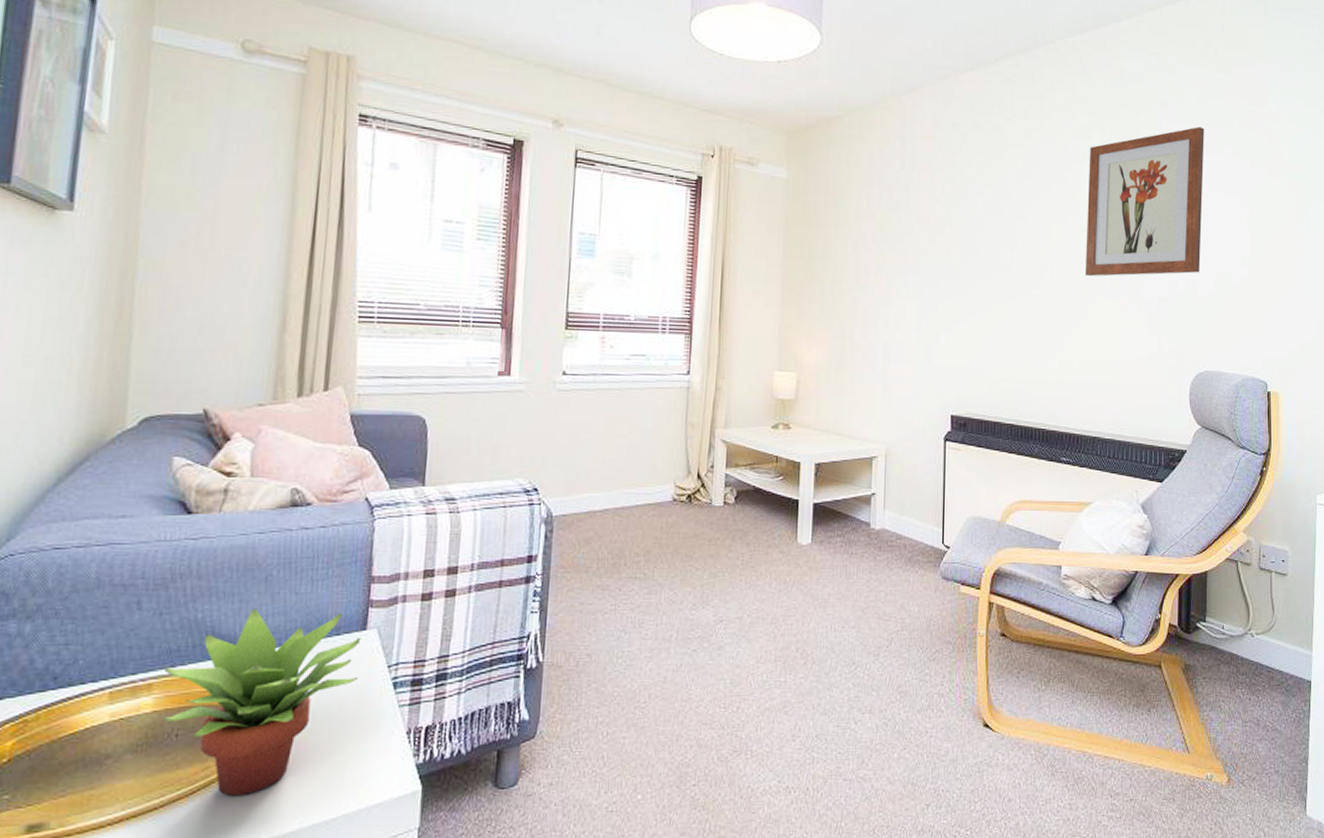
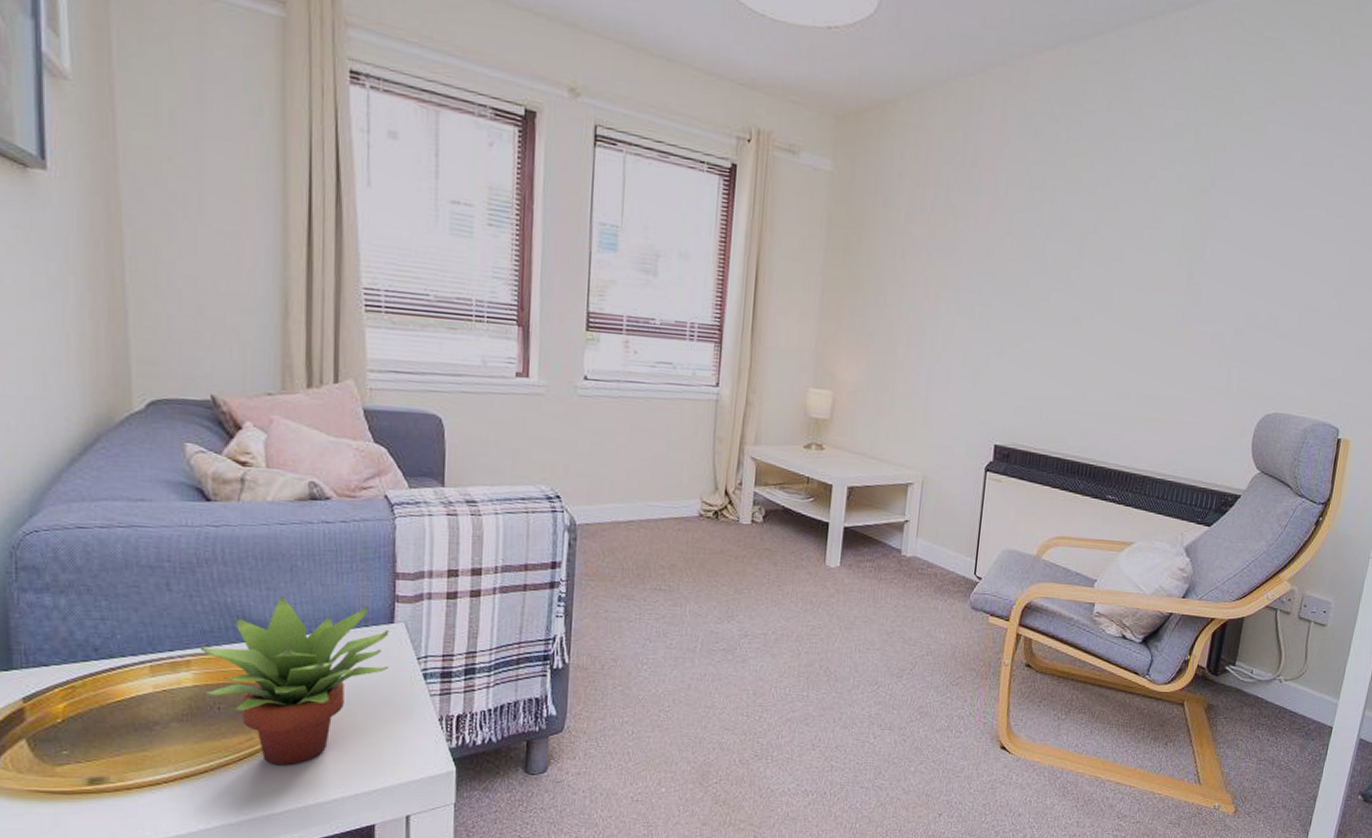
wall art: present [1086,127,1204,277] -> none [1157,132,1316,305]

